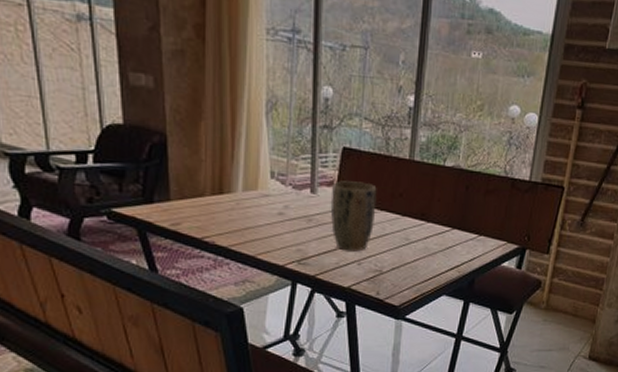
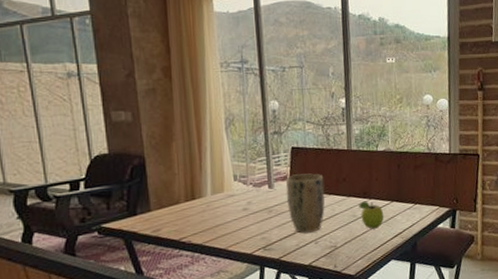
fruit: none [414,223,442,257] -> present [359,201,384,229]

